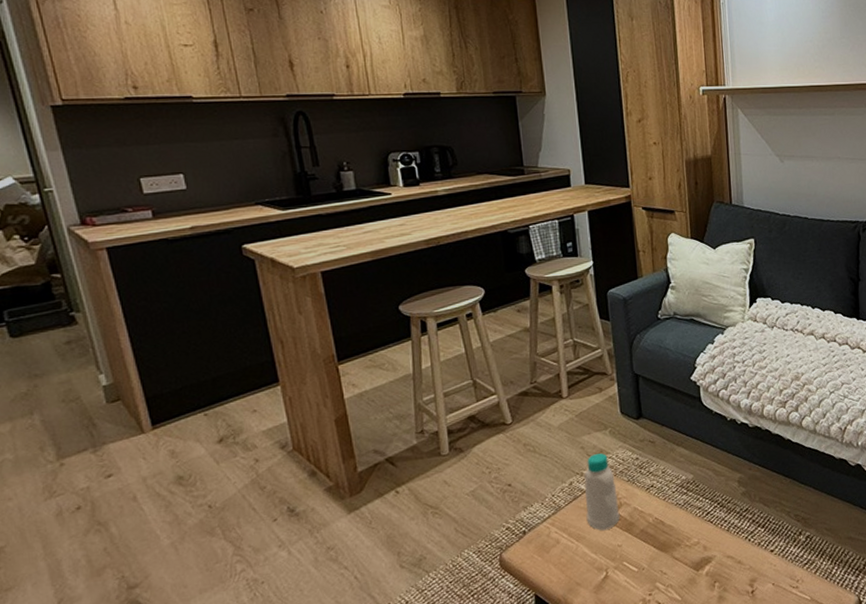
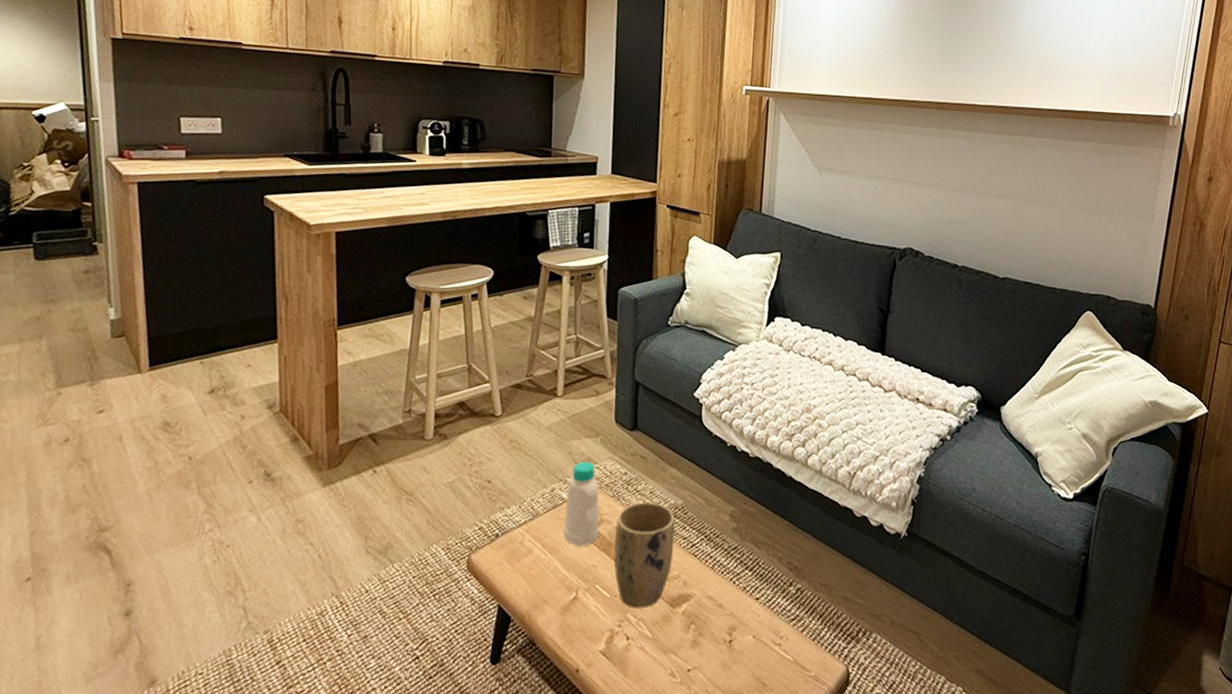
plant pot: none [634,480,691,577] -> present [614,502,675,609]

